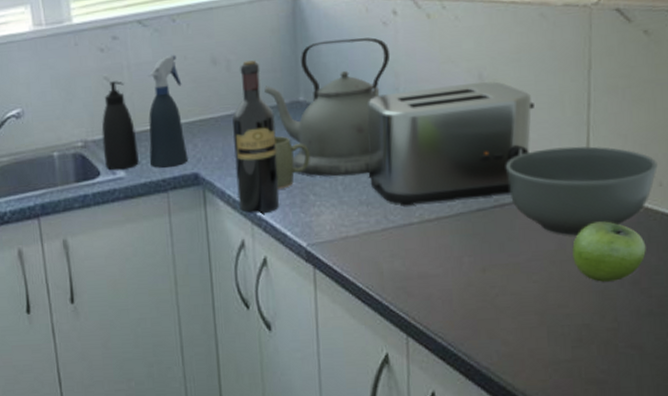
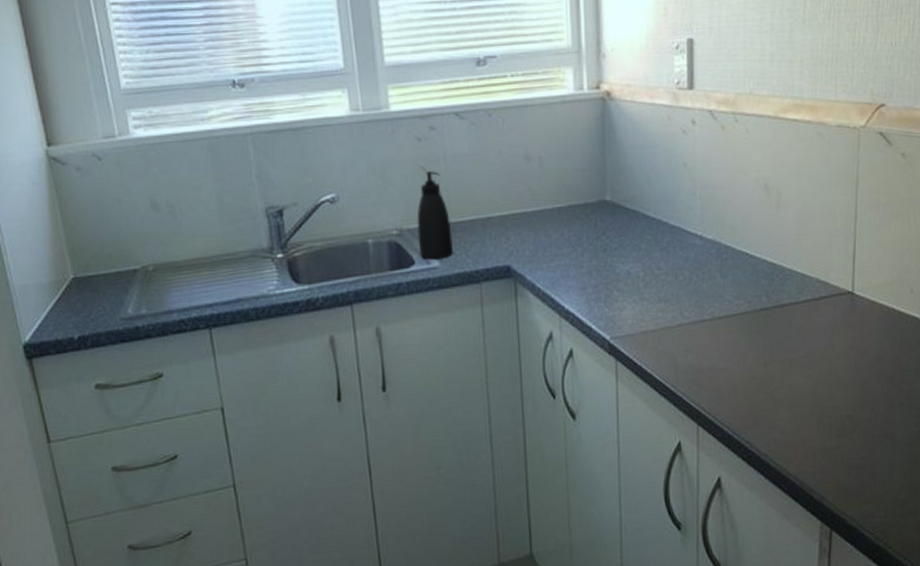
spray bottle: present [148,54,189,168] -> none [463,148,501,259]
wine bottle: present [232,60,280,214] -> none [543,159,586,307]
kettle: present [264,37,391,177] -> none [574,143,689,274]
mug: present [274,136,310,189] -> none [582,233,615,284]
toaster: present [366,81,534,206] -> none [666,192,811,304]
bowl: present [506,146,658,236] -> none [786,254,910,335]
fruit: present [572,221,646,282] -> none [839,322,899,377]

